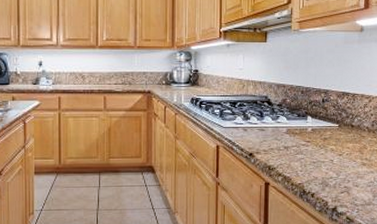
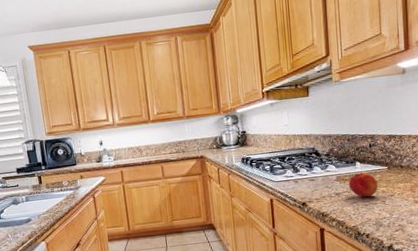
peach: none [298,127,327,155] -> present [348,172,378,198]

